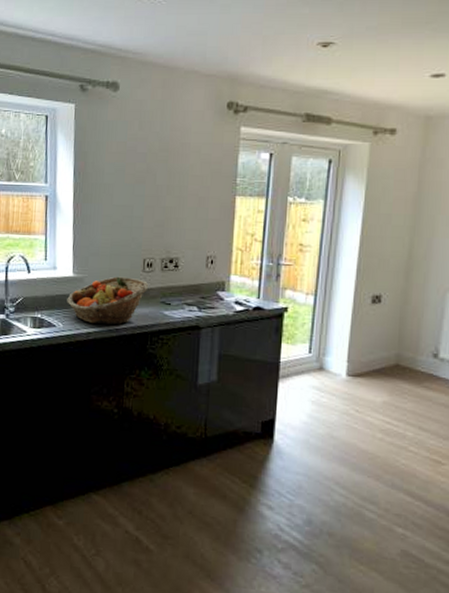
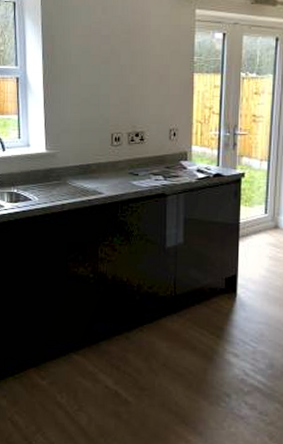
fruit basket: present [67,276,149,326] -> none [41,151,117,197]

